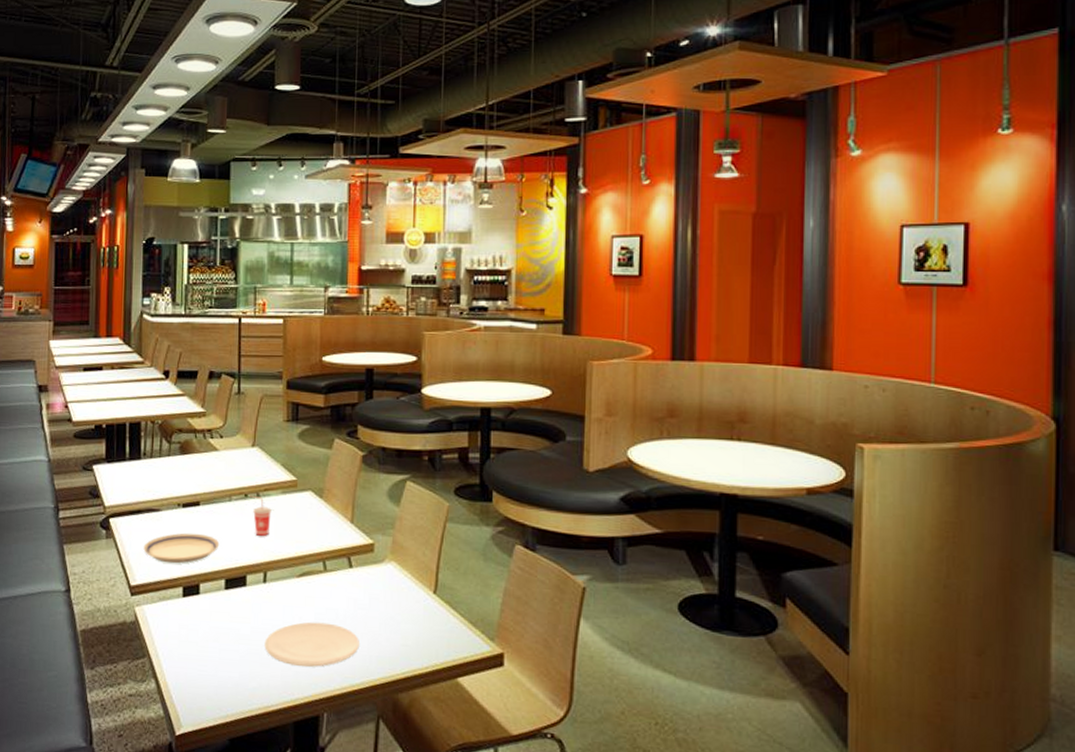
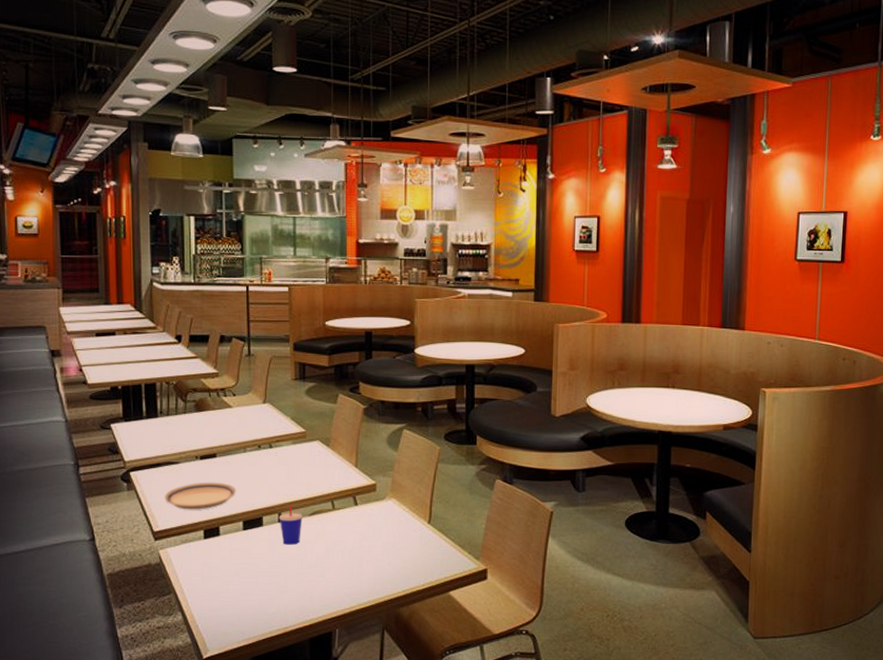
beverage cup: present [250,495,272,536] -> none [263,446,283,482]
beverage cup: none [264,564,290,610] -> present [279,505,303,545]
plate: present [264,622,359,667] -> none [281,553,365,591]

